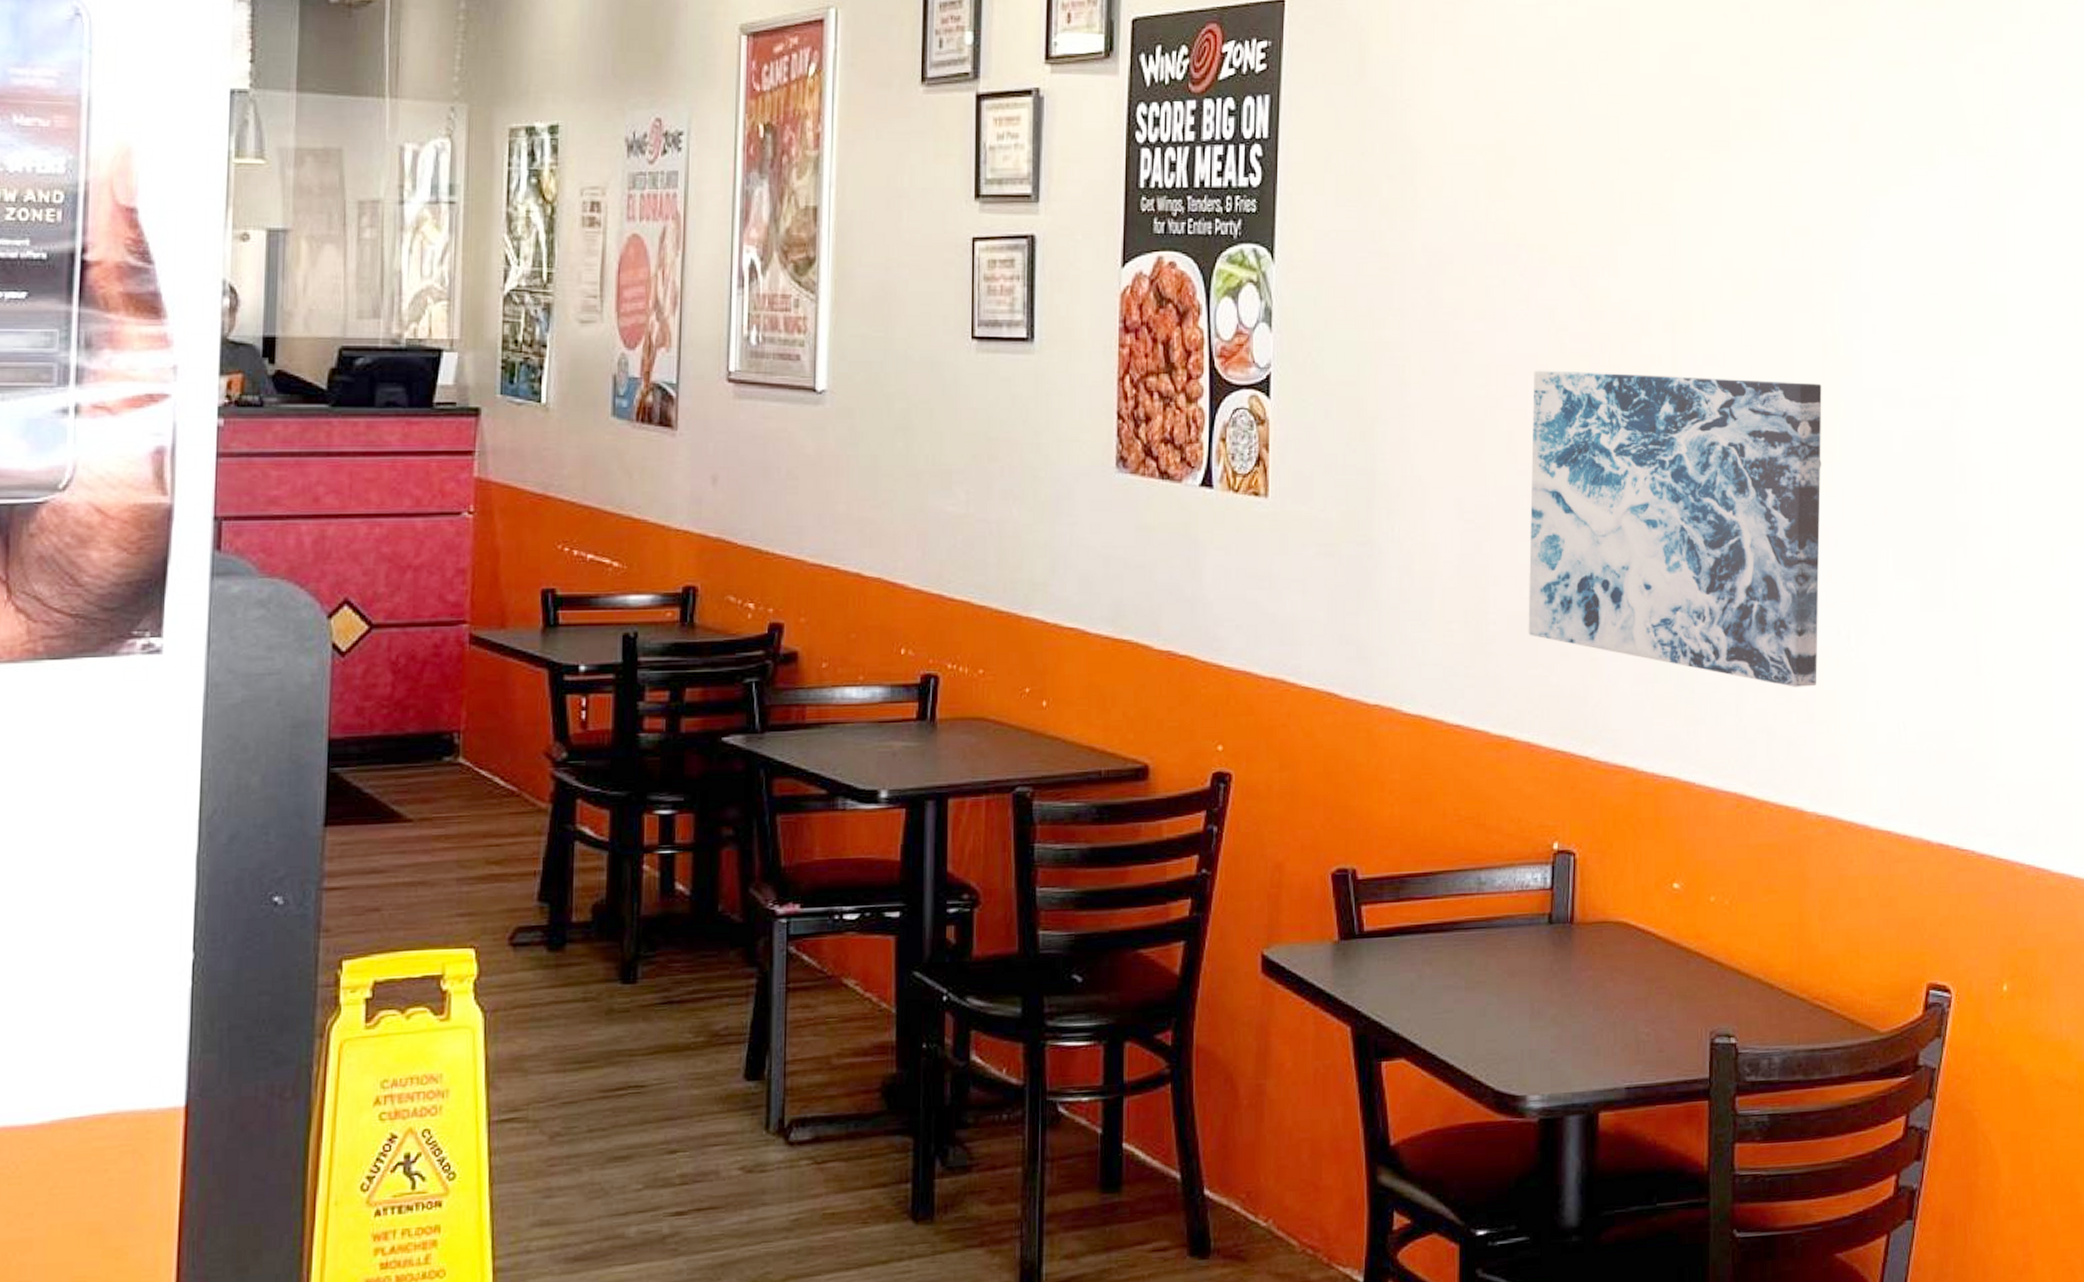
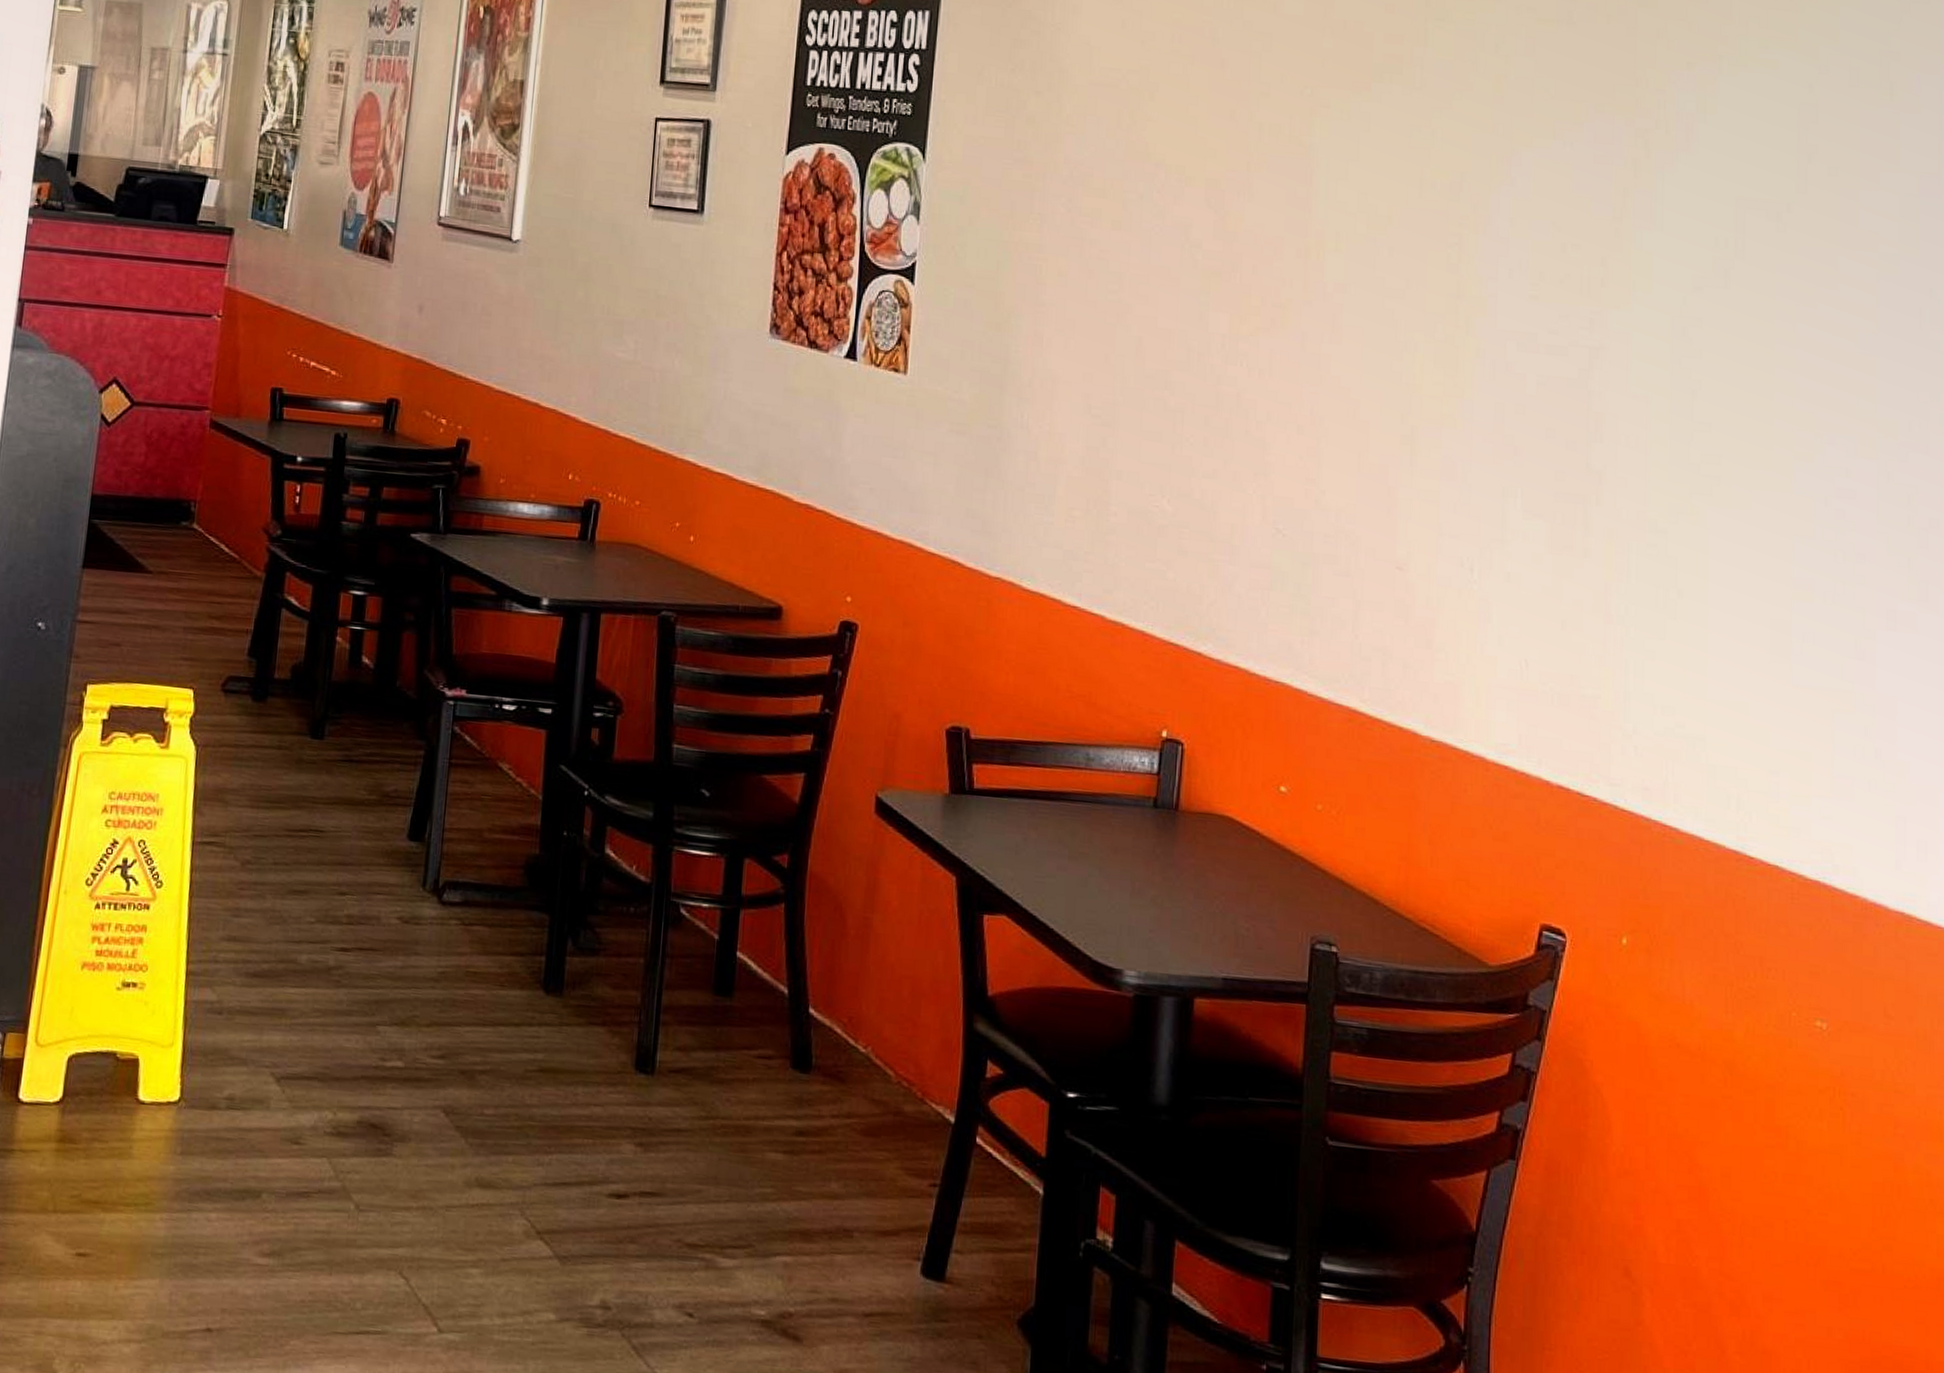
wall art: present [1528,370,1822,687] -> none [1147,282,1454,614]

